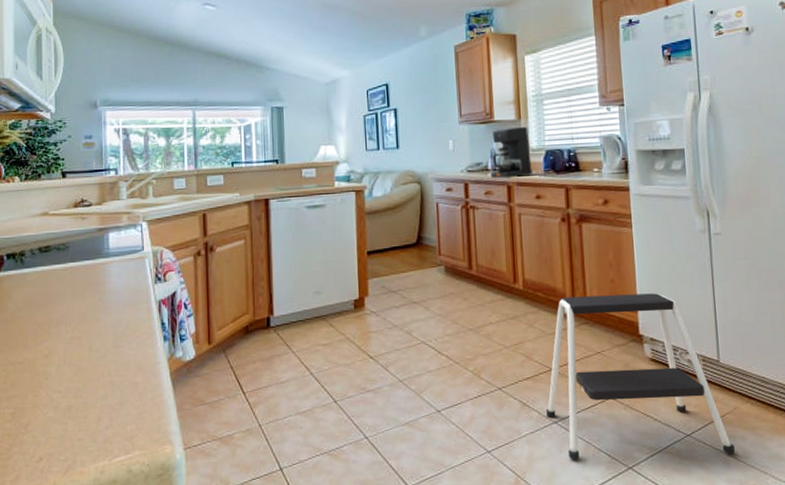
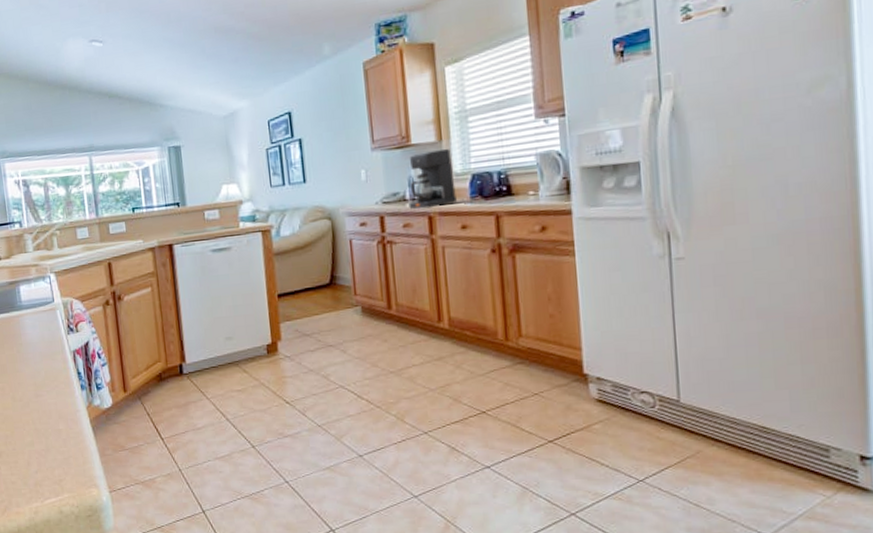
step stool: present [546,293,736,460] -> none [477,328,698,505]

